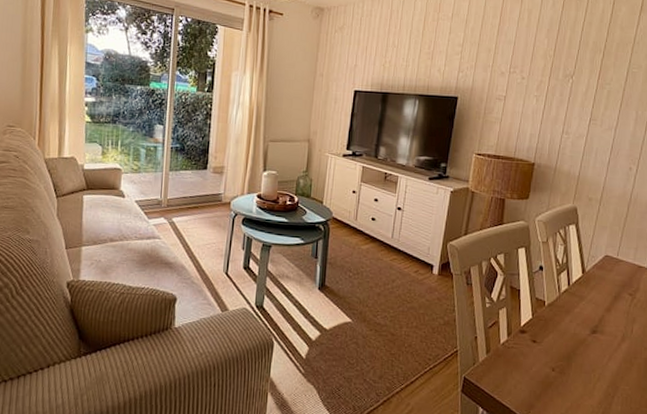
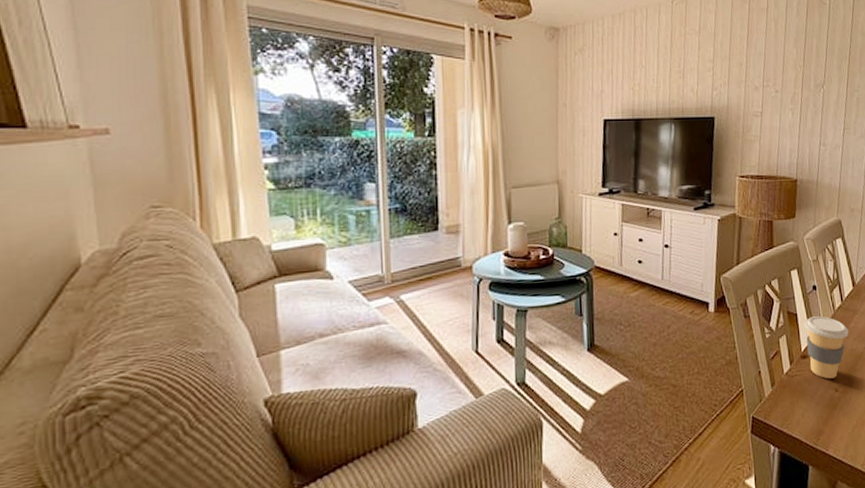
coffee cup: none [527,295,573,358] -> present [804,316,849,379]

